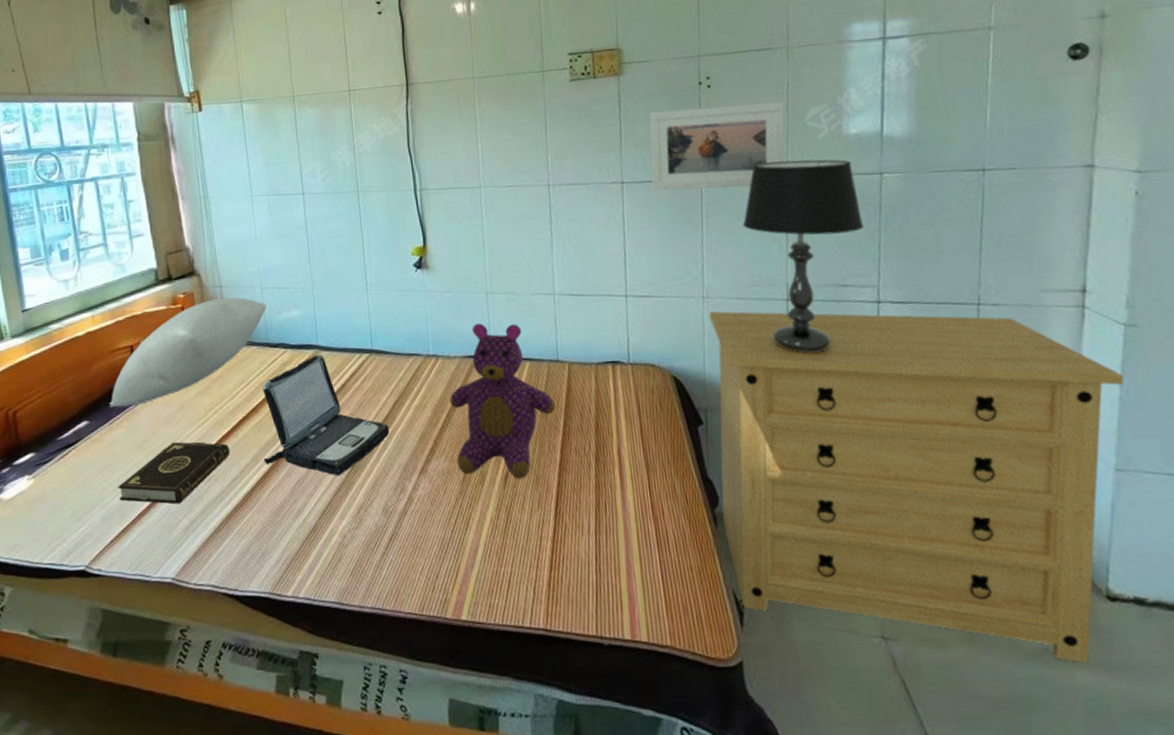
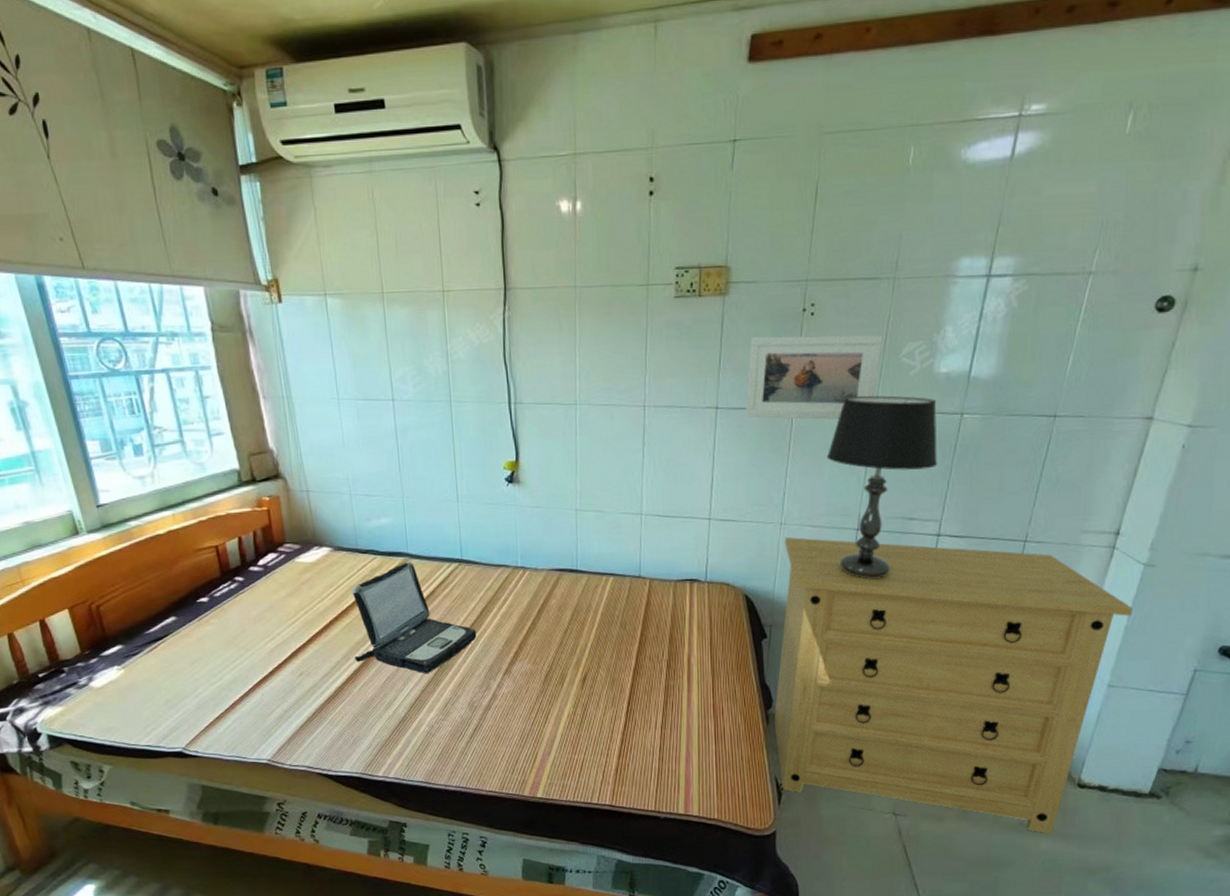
pillow: present [110,297,267,408] -> none [197,502,356,605]
book: present [118,441,231,504] -> none [210,639,322,696]
teddy bear: present [449,323,556,480] -> none [535,538,635,681]

